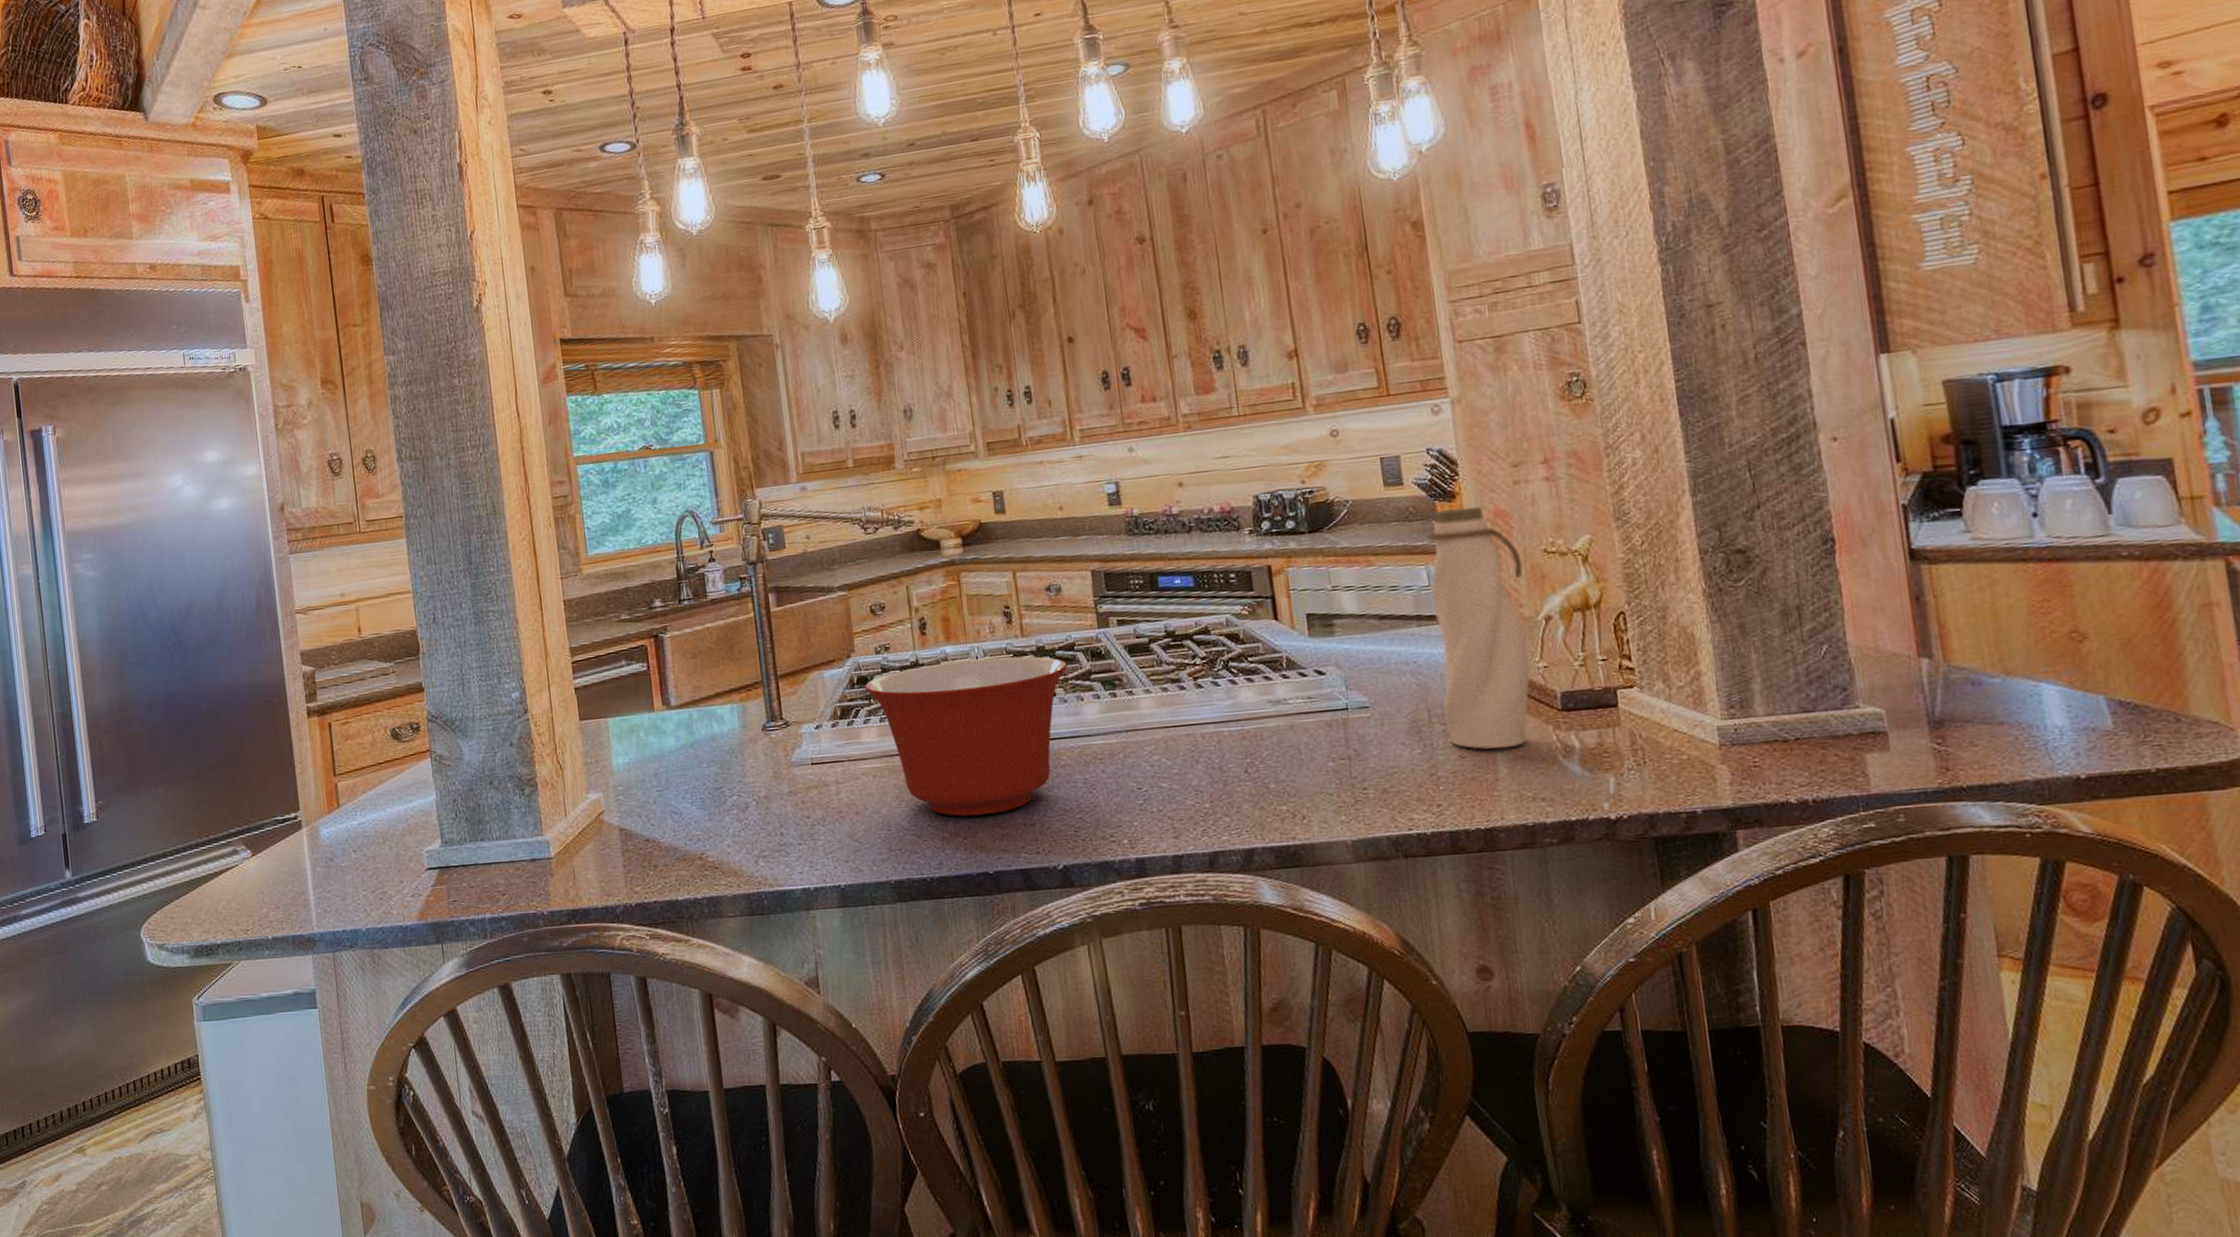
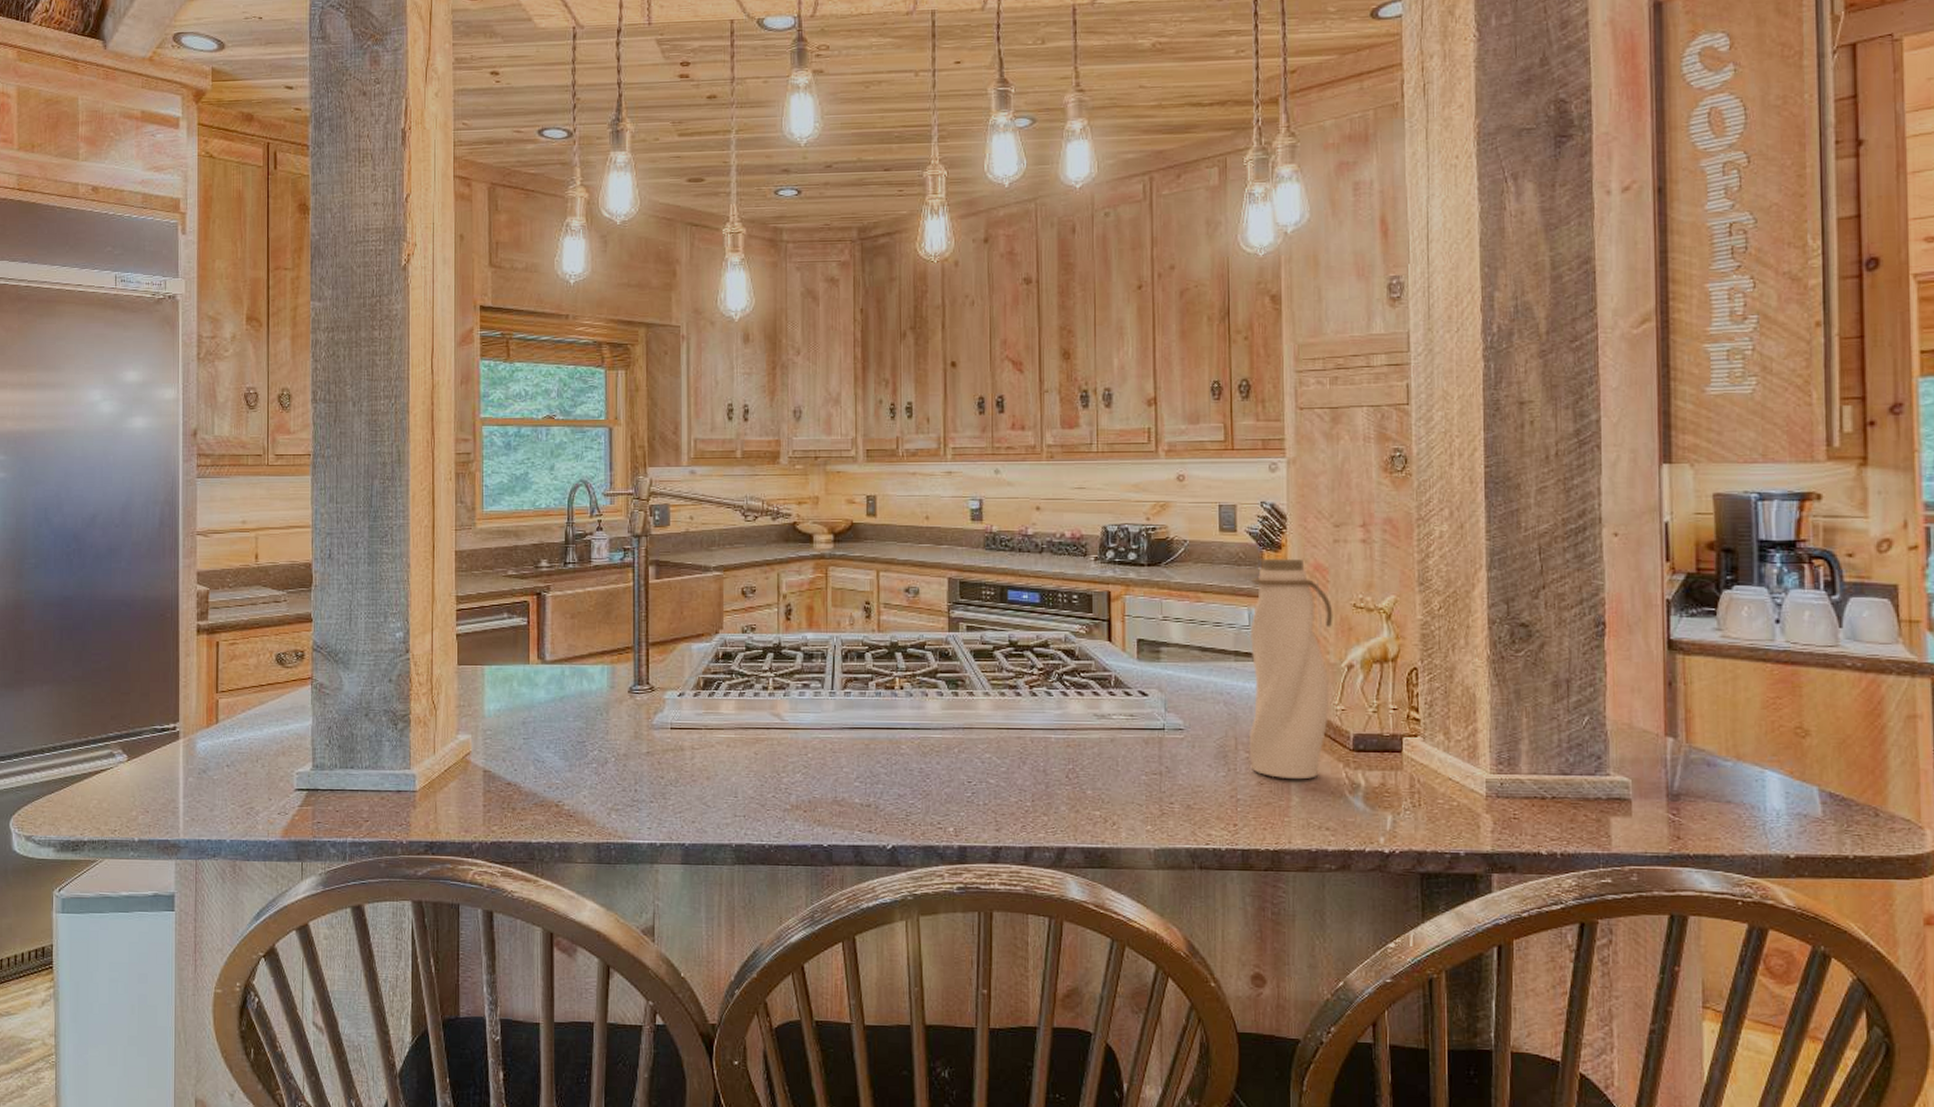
mixing bowl: present [864,656,1068,817] -> none [728,648,917,792]

